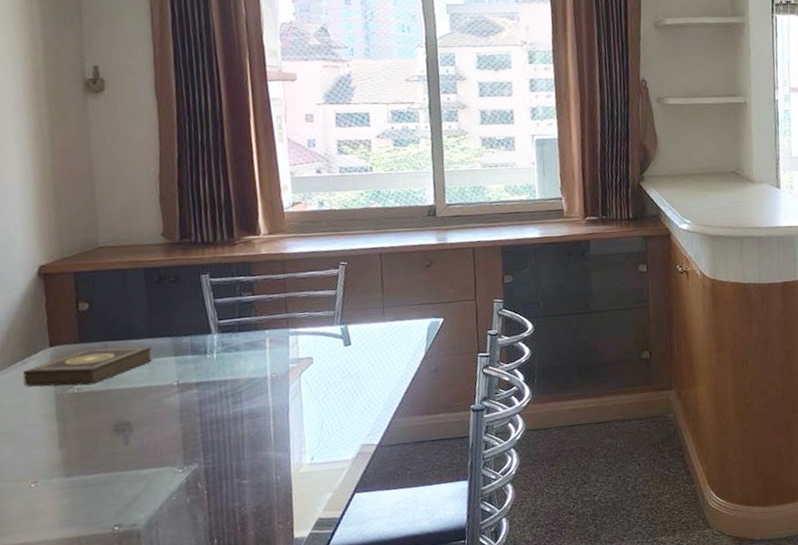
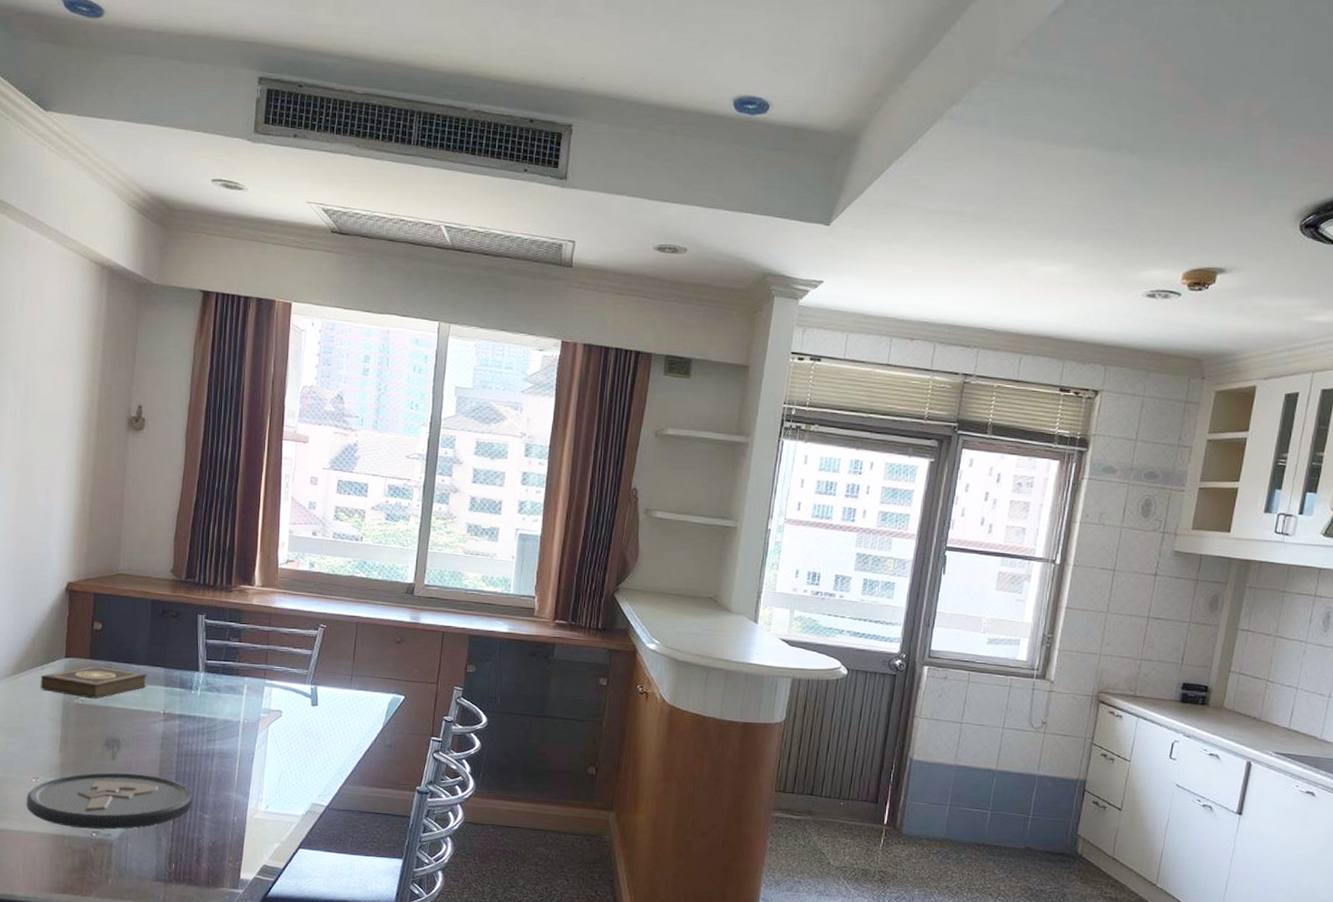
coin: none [26,451,226,527] -> present [26,772,192,829]

